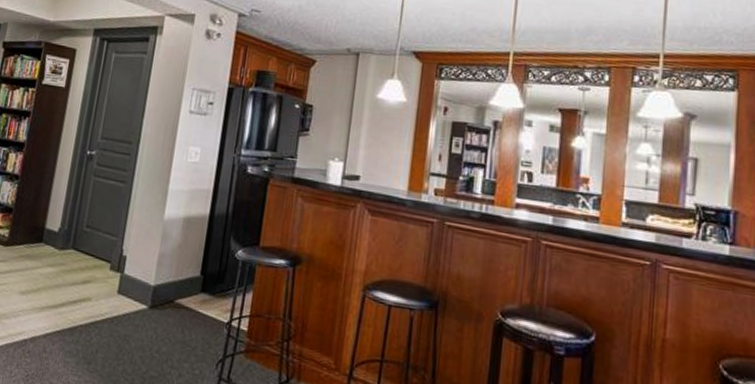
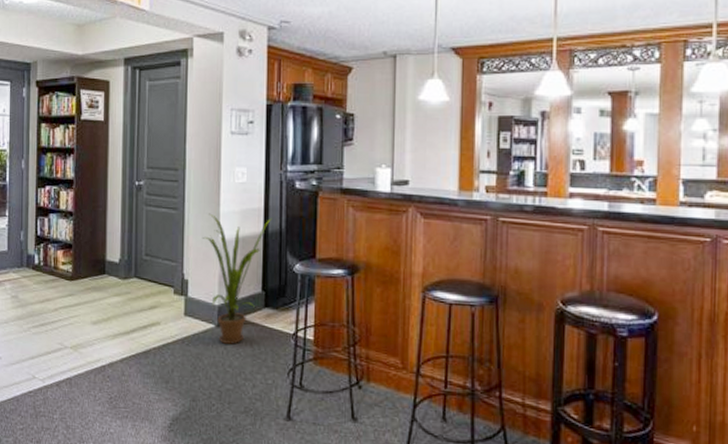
house plant: none [146,190,221,329] -> present [202,213,273,344]

